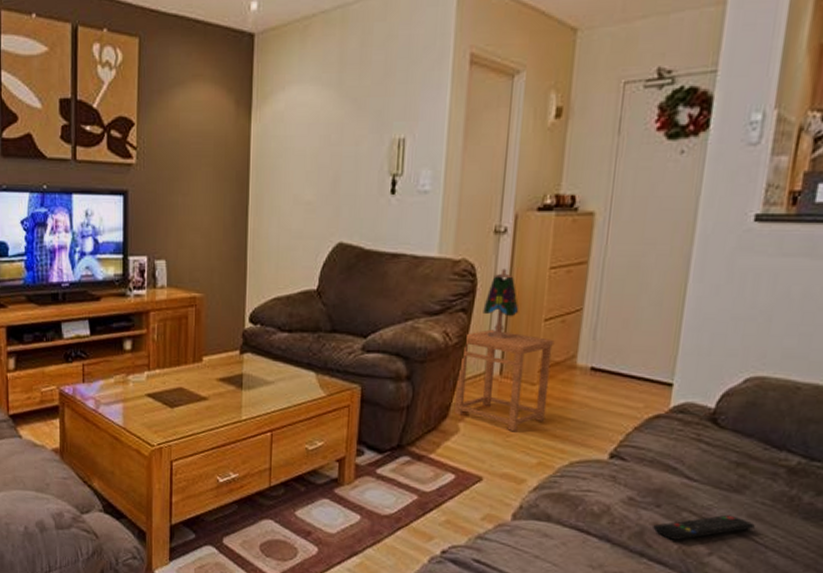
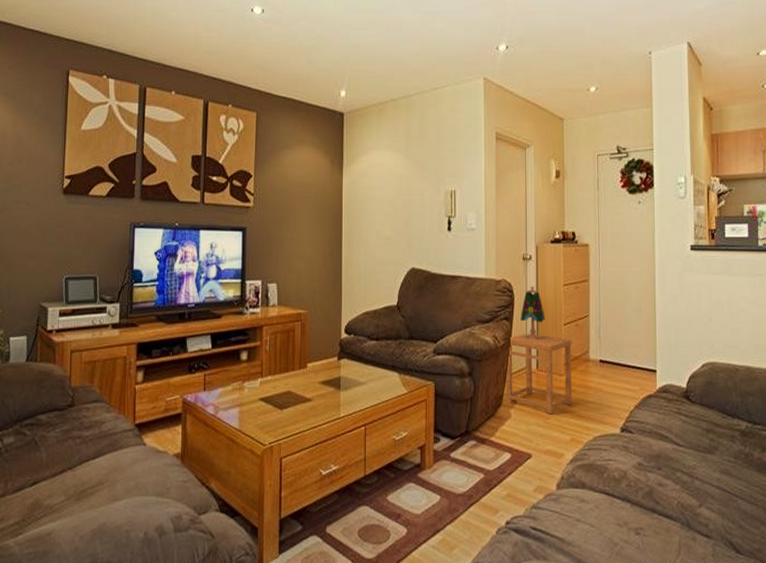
remote control: present [653,514,755,540] -> none [658,472,726,496]

